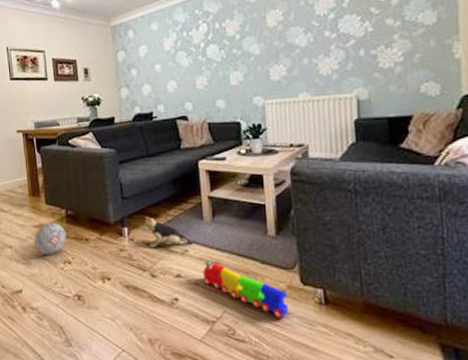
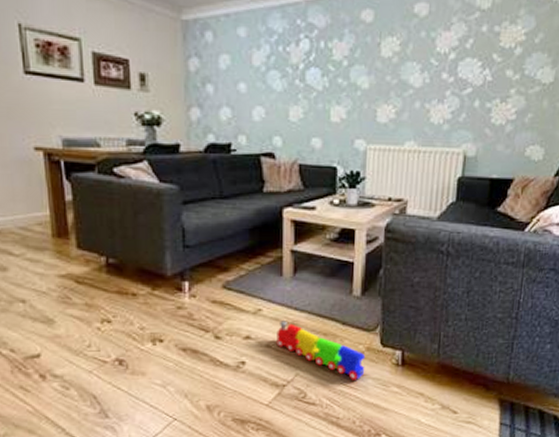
decorative ball: present [34,222,67,255] -> none [59,272,106,312]
plush toy: present [142,217,193,248] -> none [207,270,268,306]

